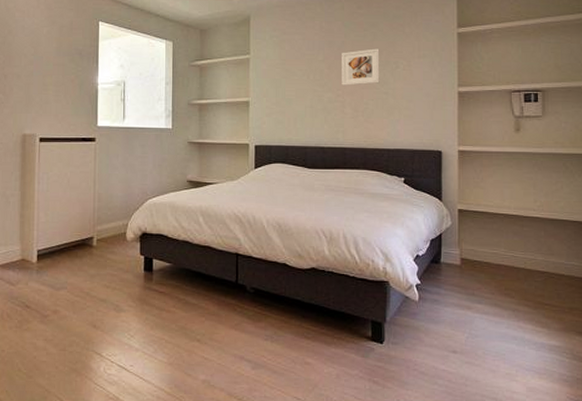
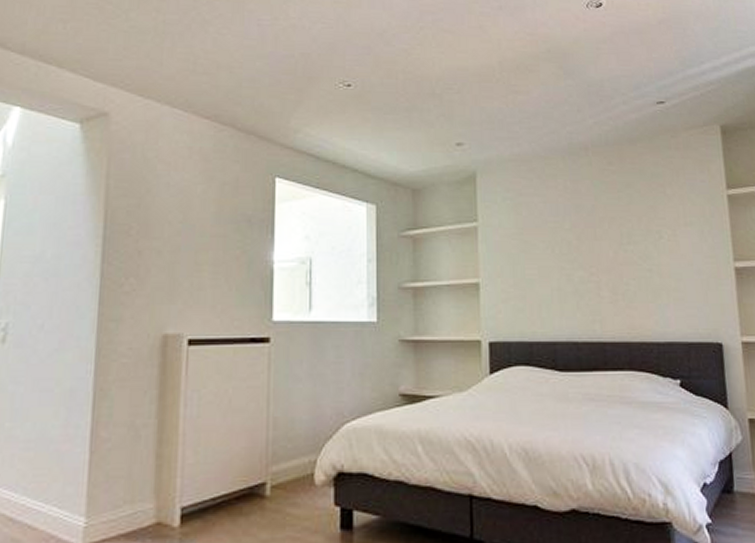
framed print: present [342,48,380,86] -> none [593,214,641,261]

